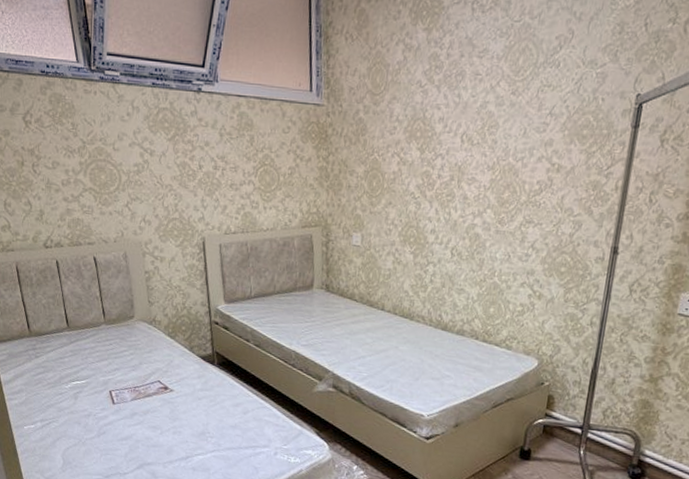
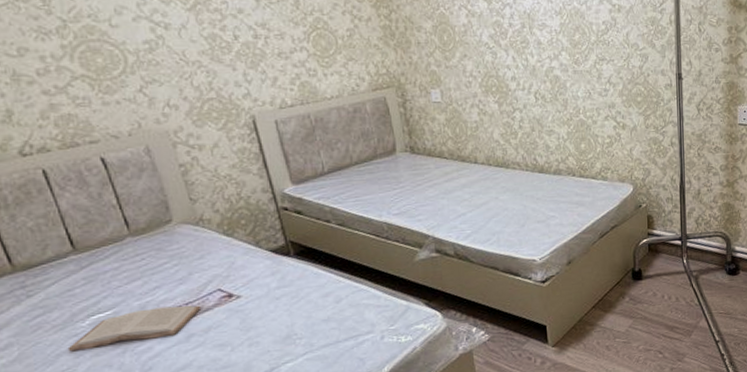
book: none [55,384,145,411] -> present [67,305,202,352]

